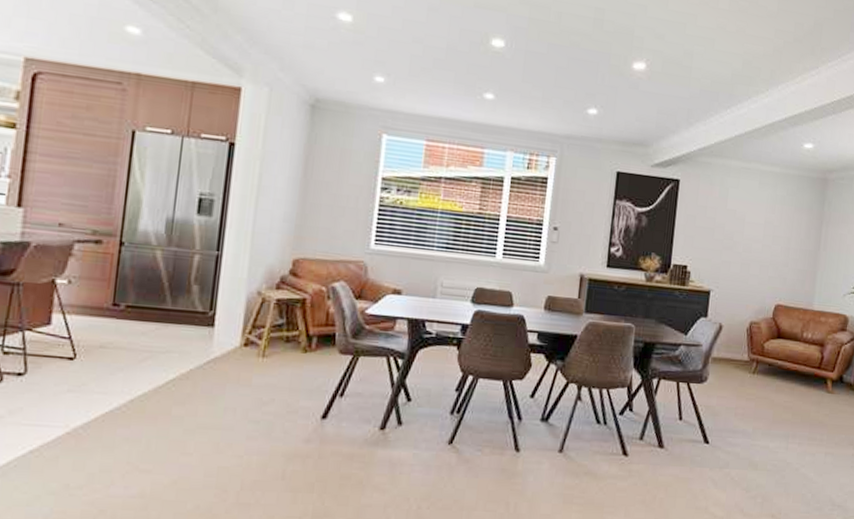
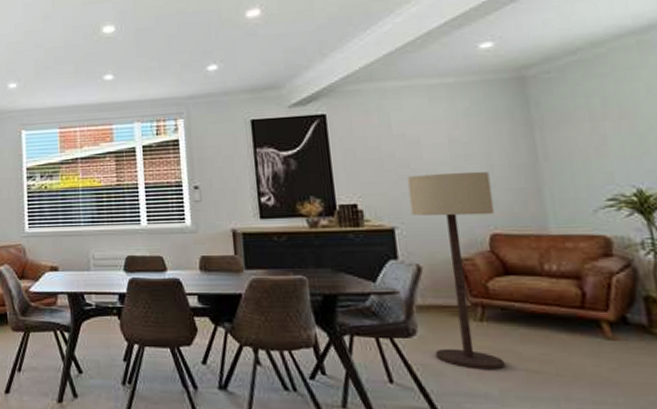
floor lamp: none [716,247,786,413] -> present [407,172,506,370]

